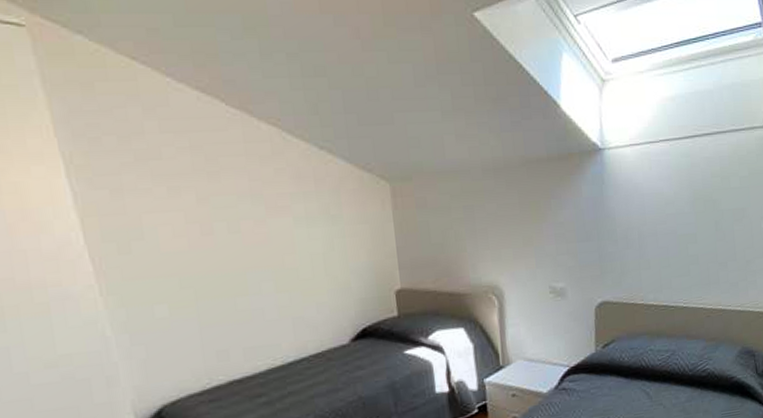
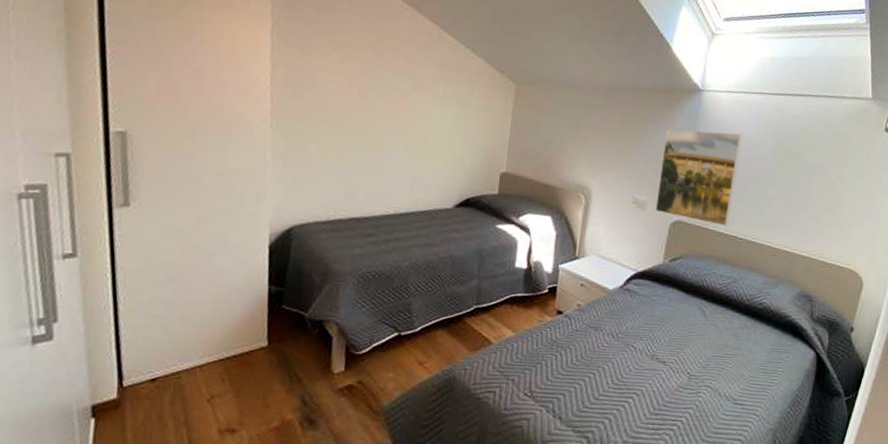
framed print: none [571,191,657,298] -> present [655,128,743,226]

